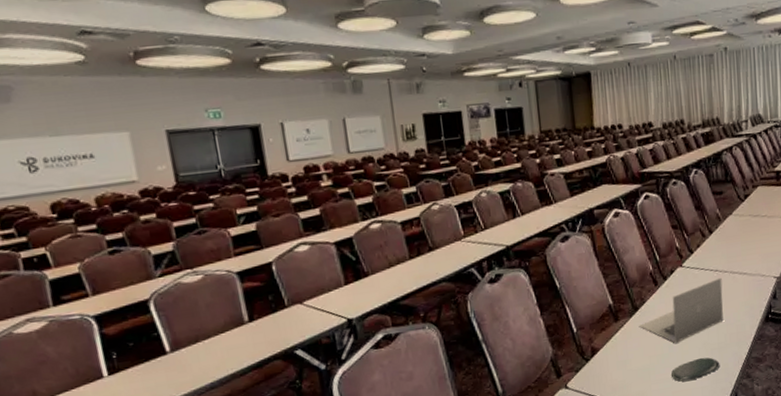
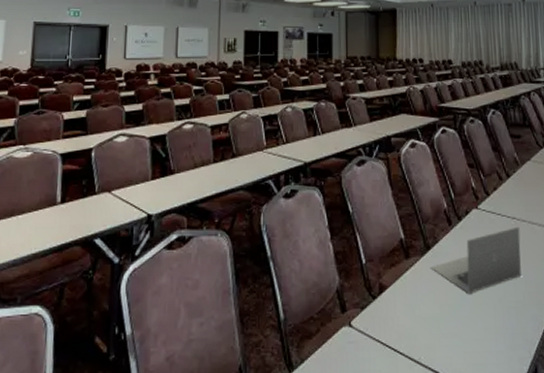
oval tray: present [670,357,720,382] -> none [462,315,518,342]

